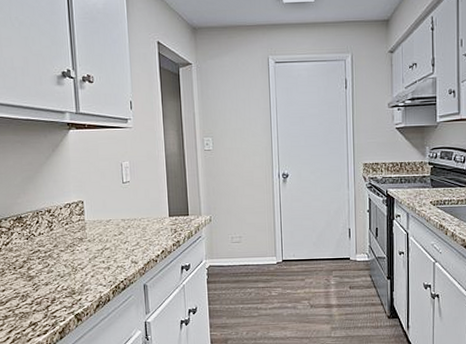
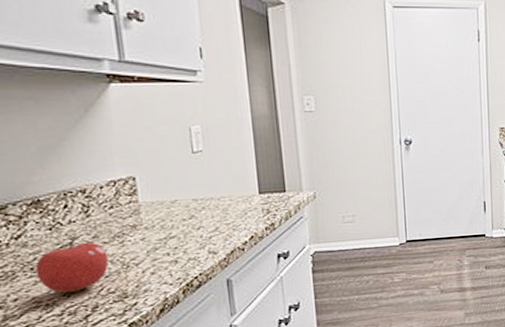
fruit: none [16,245,64,288] -> present [35,236,109,294]

